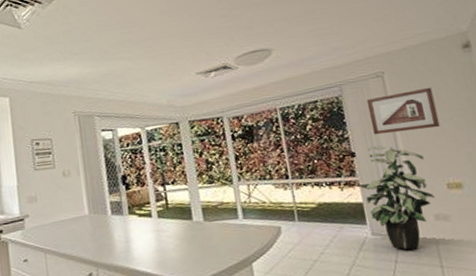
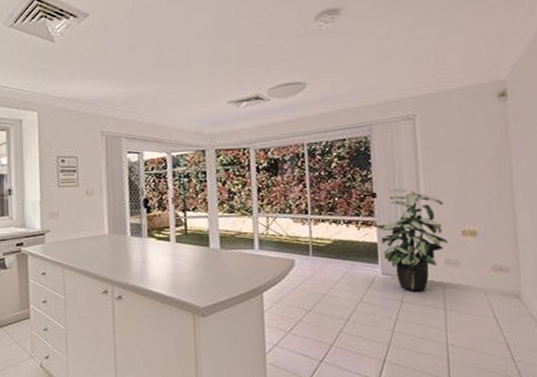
picture frame: present [366,87,440,135] -> none [394,133,464,178]

